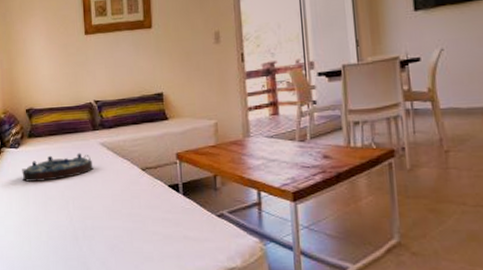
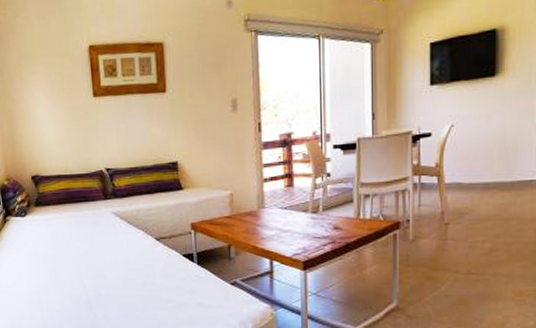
serving tray: present [22,153,94,182] -> none [30,222,106,251]

